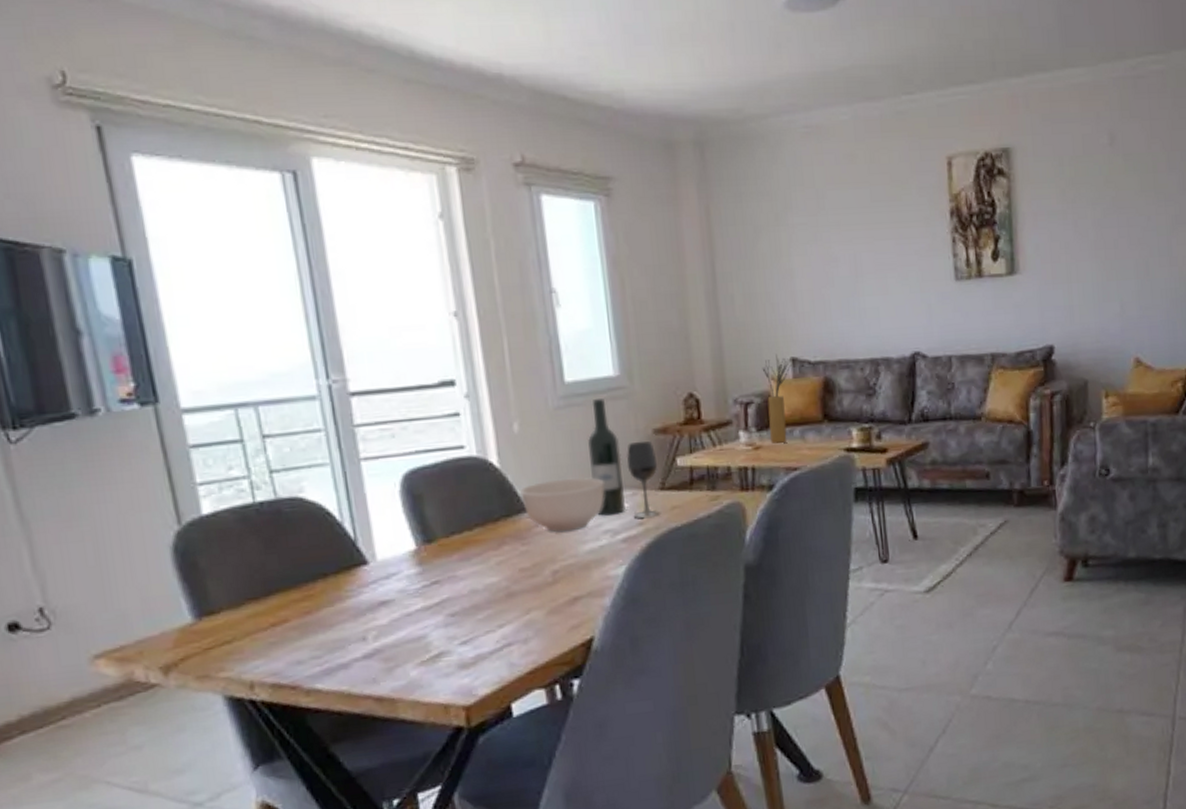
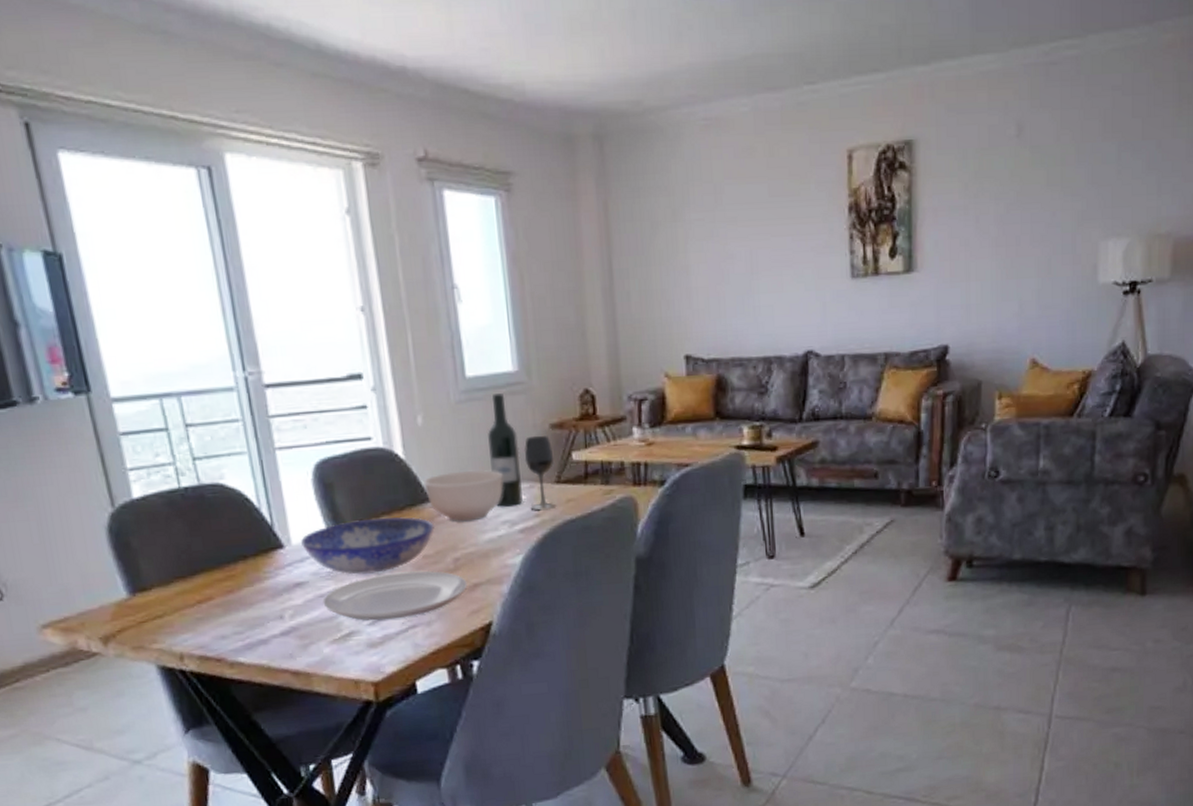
ceramic bowl: none [386,528,531,591] -> present [300,517,434,575]
plate: none [410,585,567,640] -> present [323,571,467,621]
vase: present [762,354,792,445] -> none [656,351,686,441]

